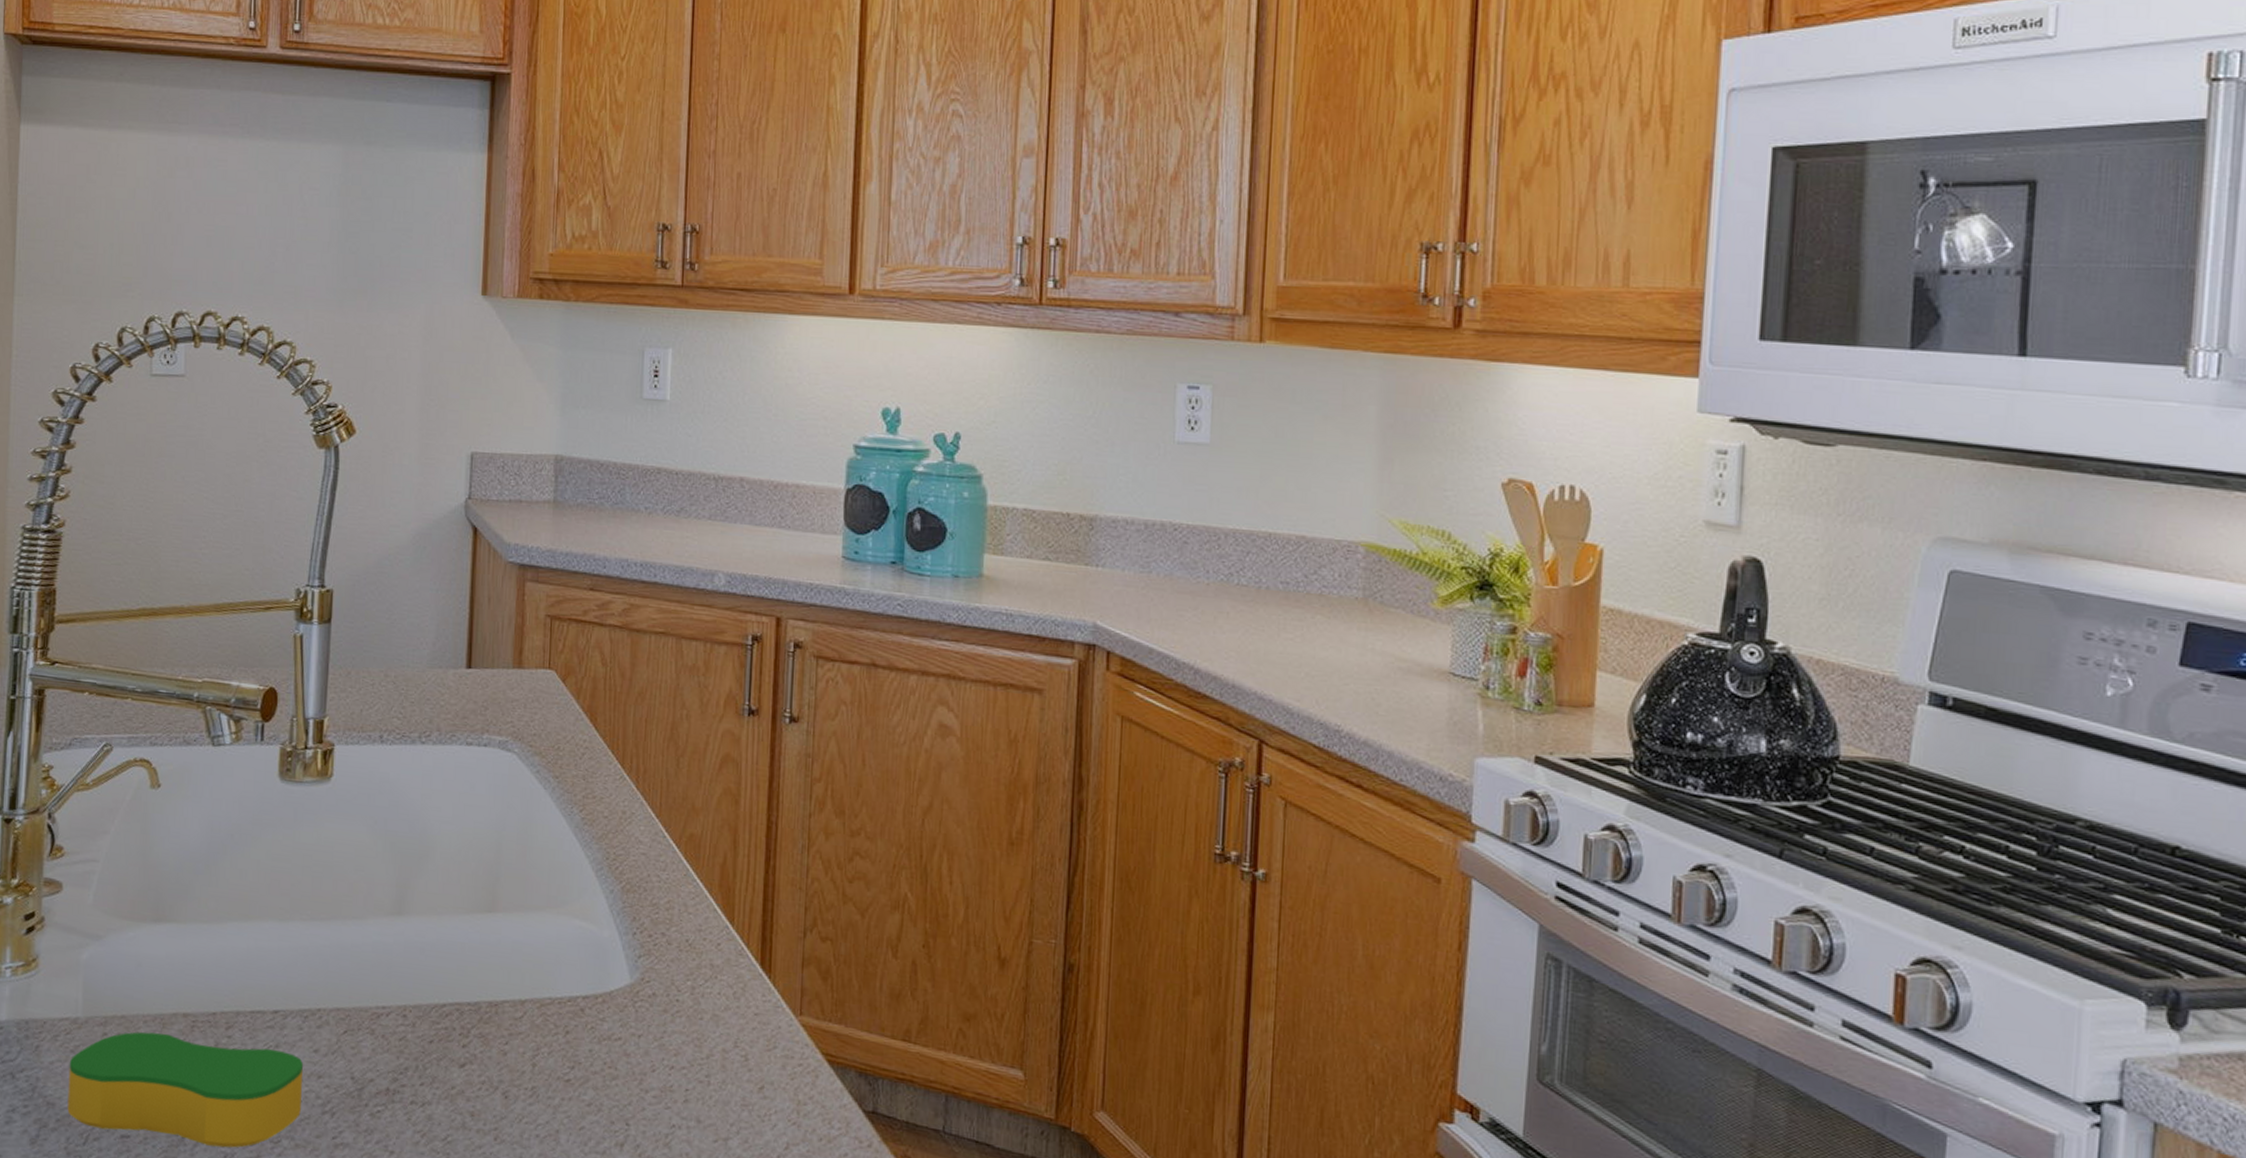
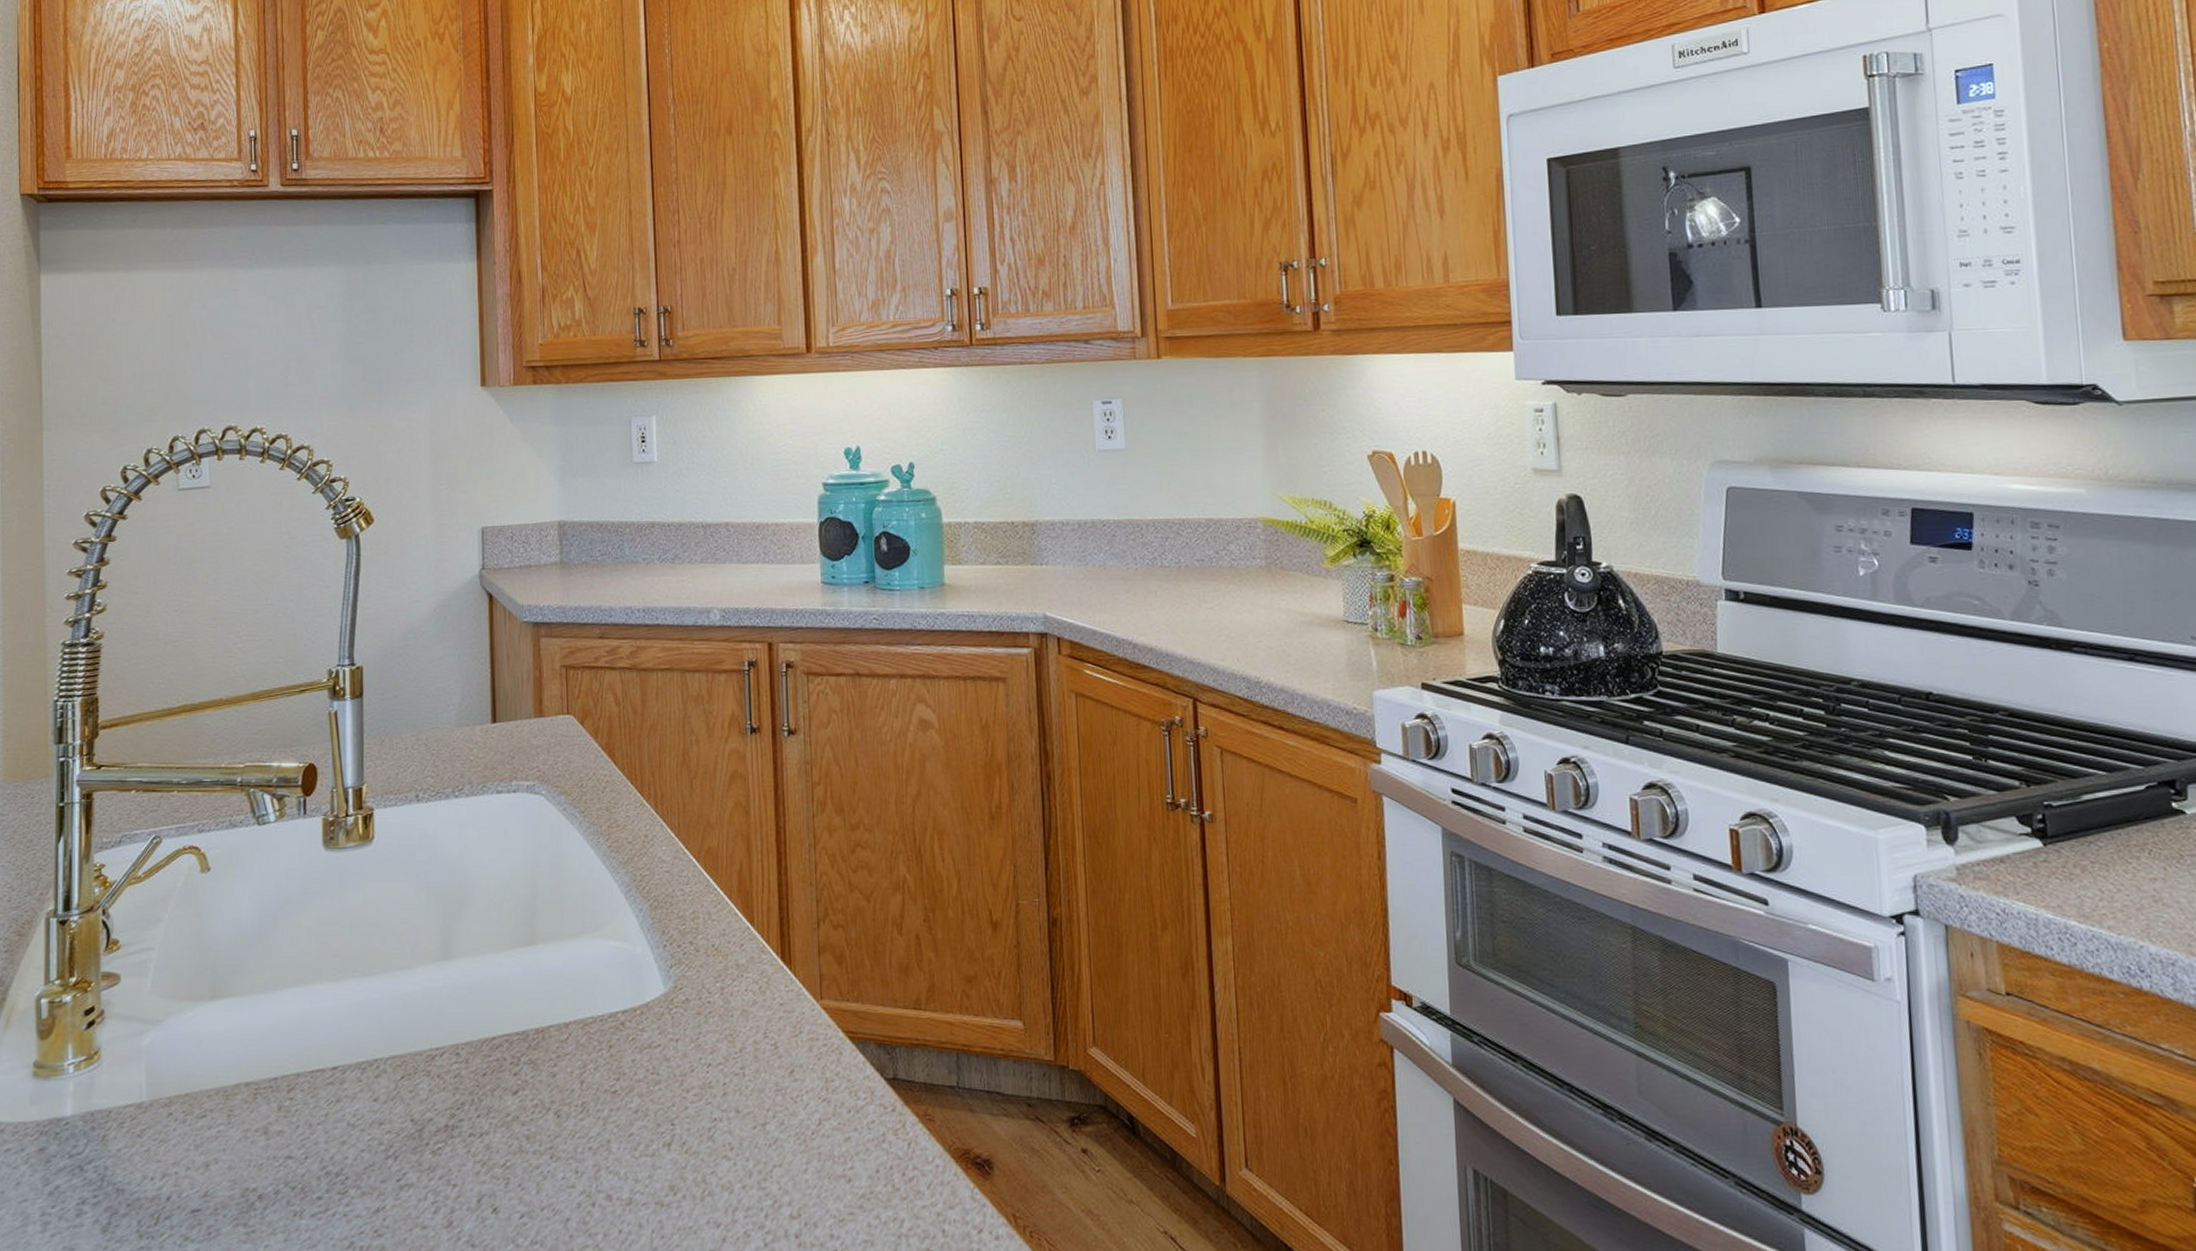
sponge: present [67,1031,304,1148] -> none [136,1104,365,1207]

